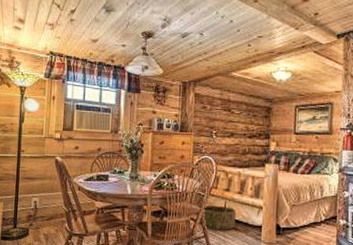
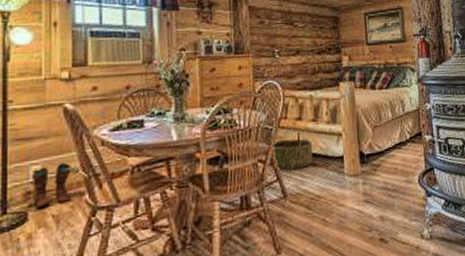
boots: none [32,199,63,228] -> present [31,163,80,208]

